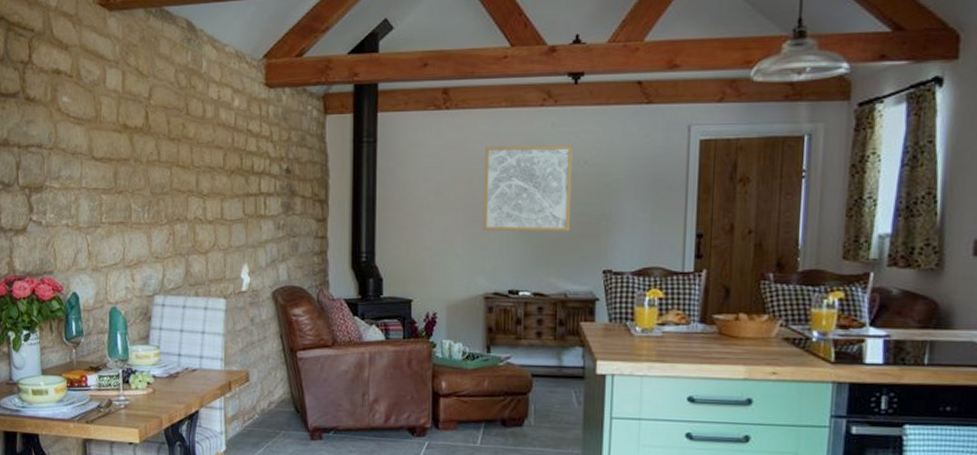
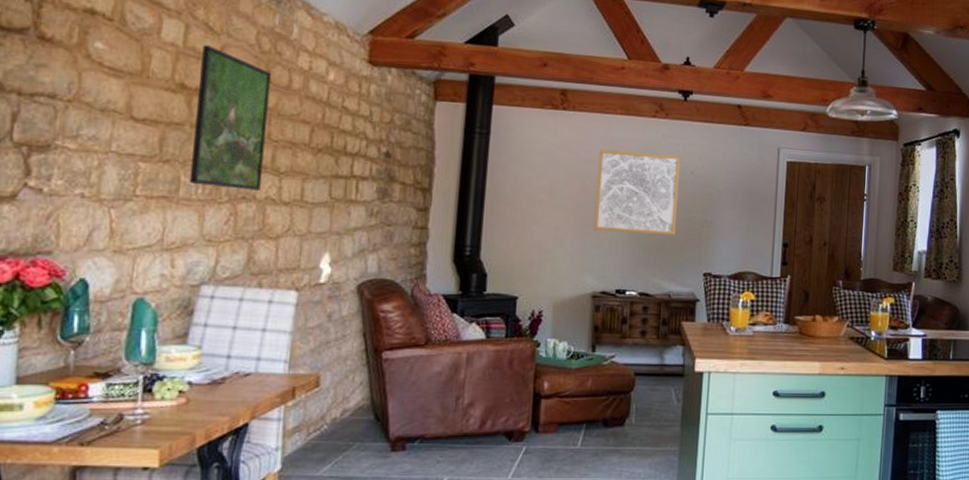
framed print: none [137,88,190,212] -> present [189,45,272,190]

